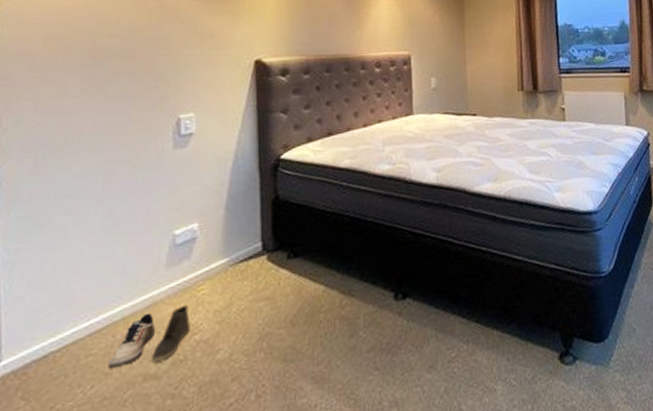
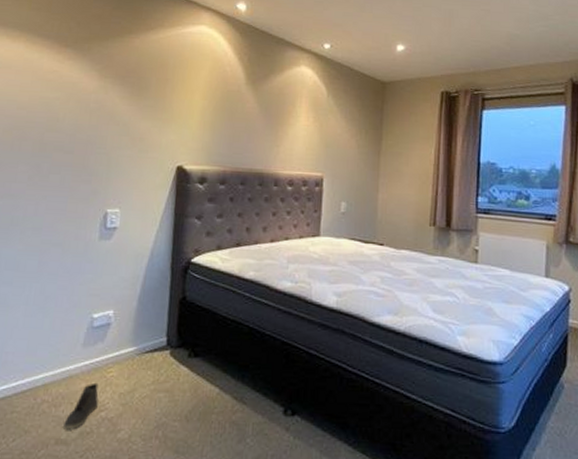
shoe: present [108,312,156,370] -> none [28,384,70,428]

